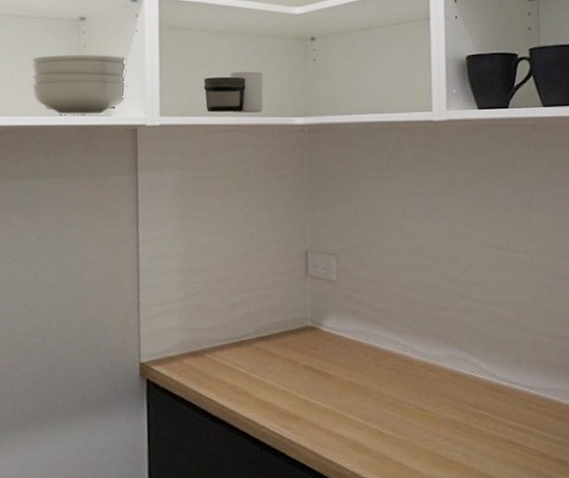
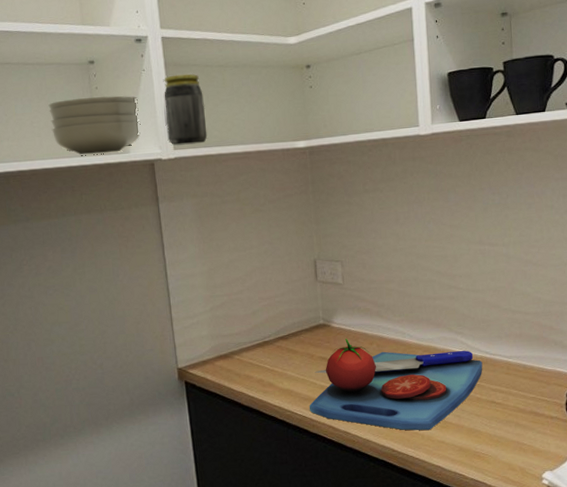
jar: none [154,37,198,112] -> present [164,74,208,146]
jar: present [204,76,247,113] -> none [211,107,251,143]
mug: present [230,71,263,113] -> none [235,101,267,142]
chopping board: none [288,346,499,470] -> present [309,338,483,431]

